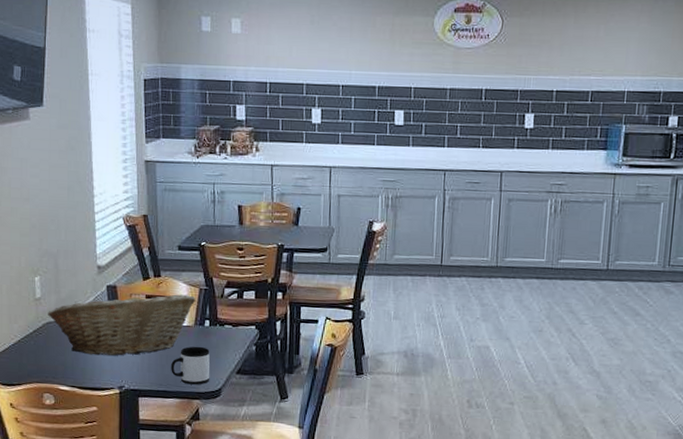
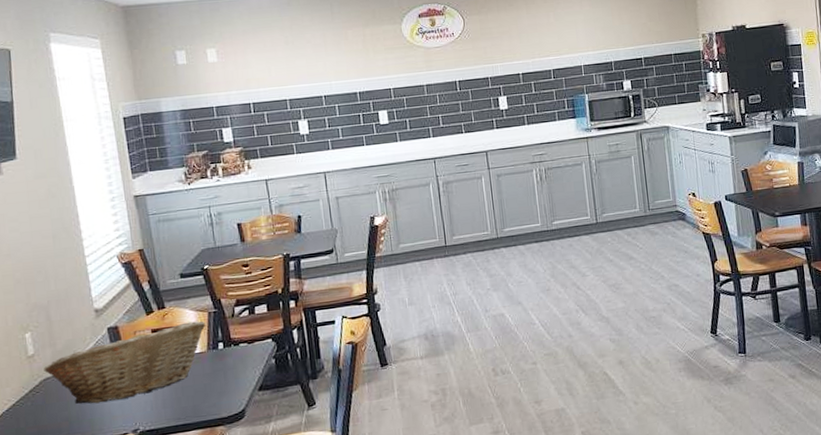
mug: present [171,346,210,385] -> none [187,370,232,413]

